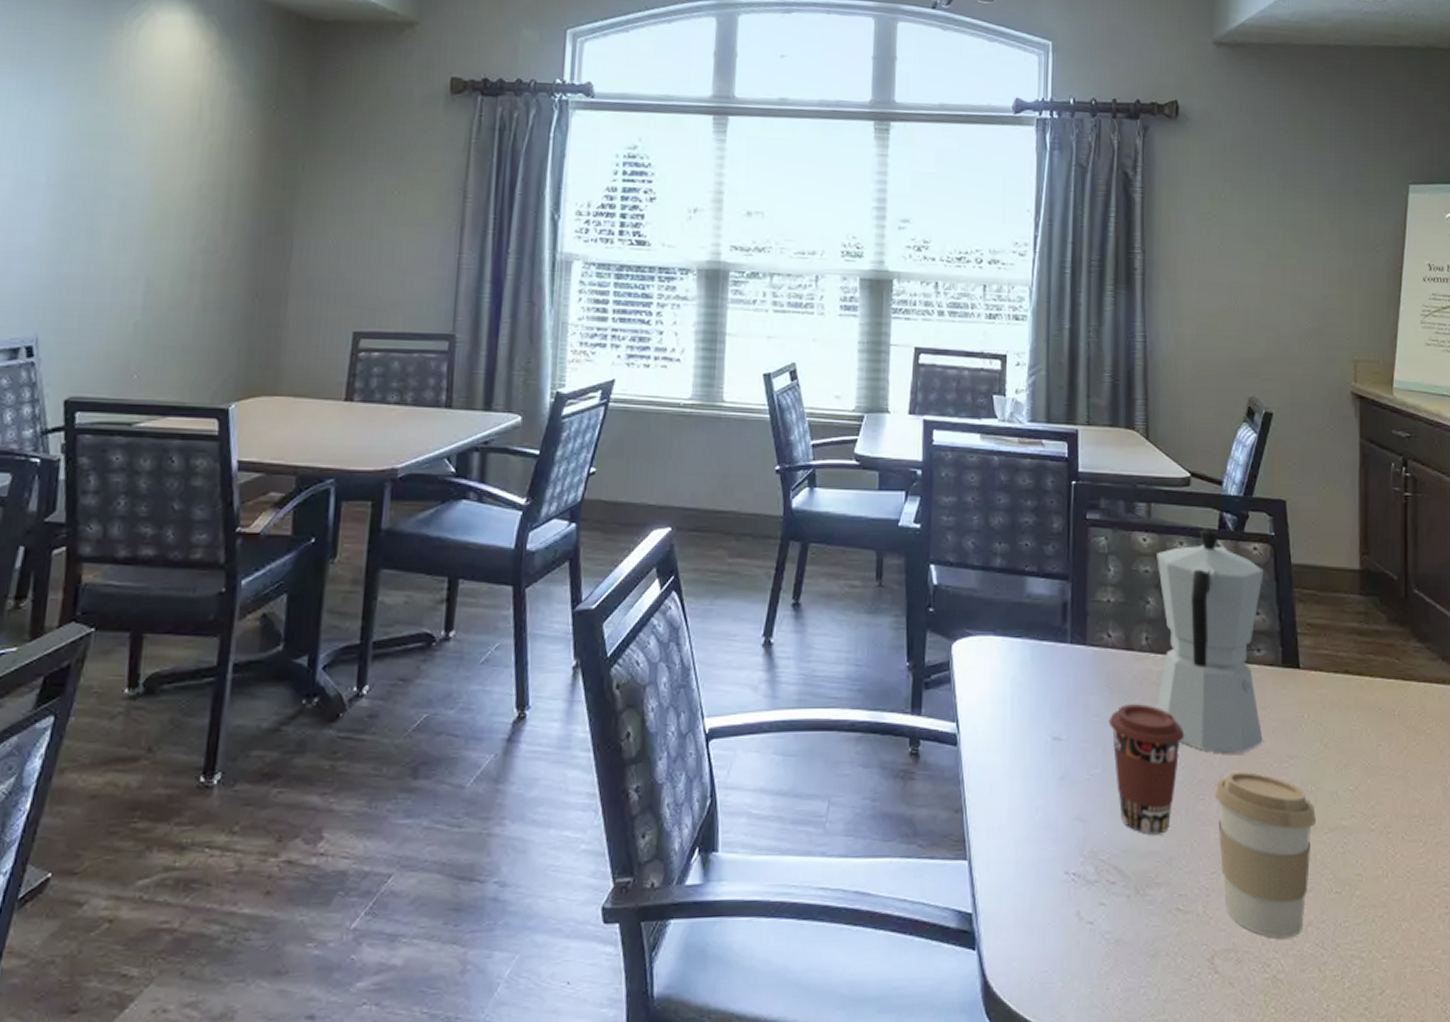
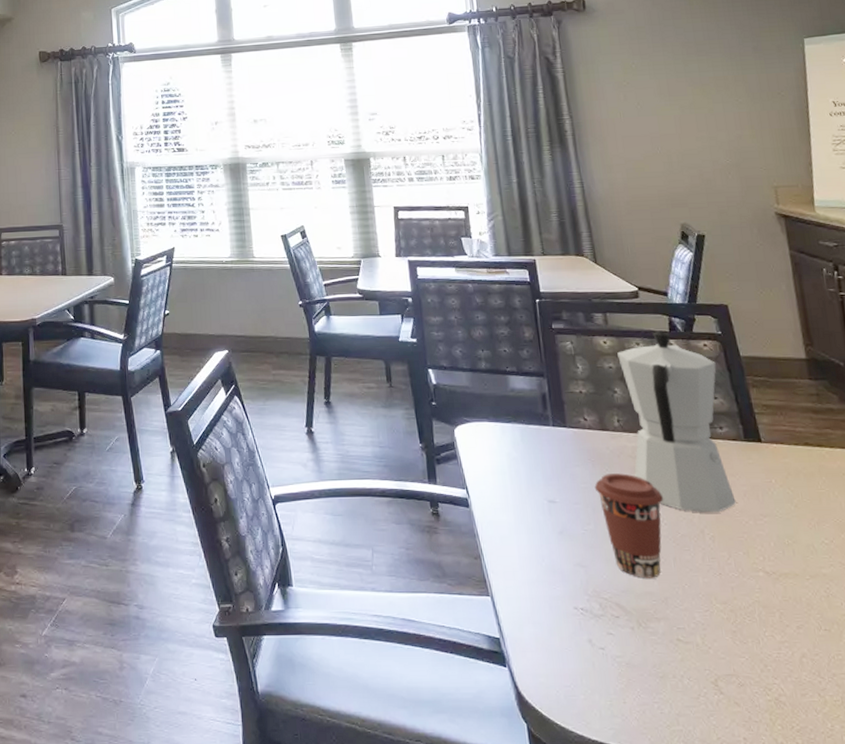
coffee cup: present [1214,772,1316,939] -> none [697,528,798,667]

